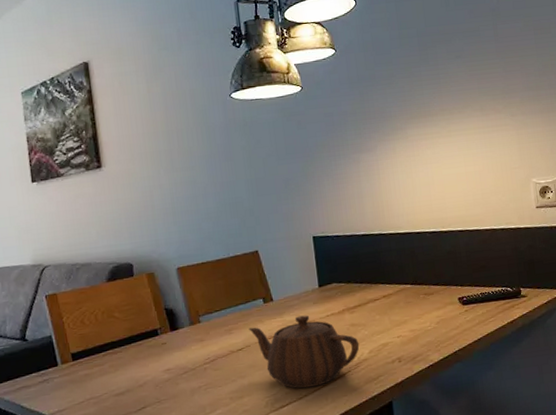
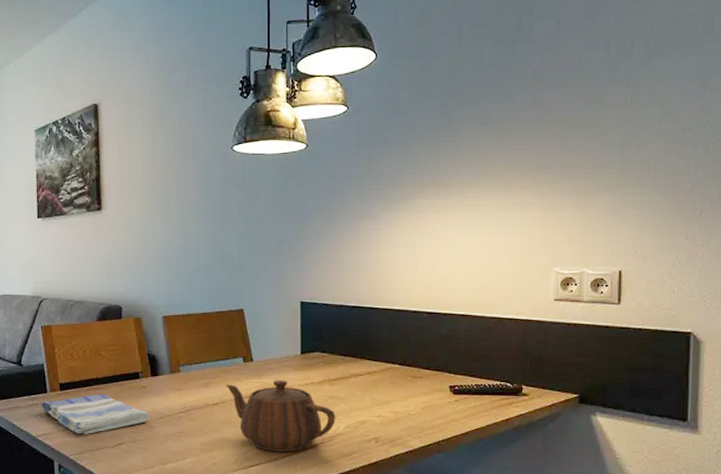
dish towel: none [52,357,174,405] -> present [41,394,150,435]

